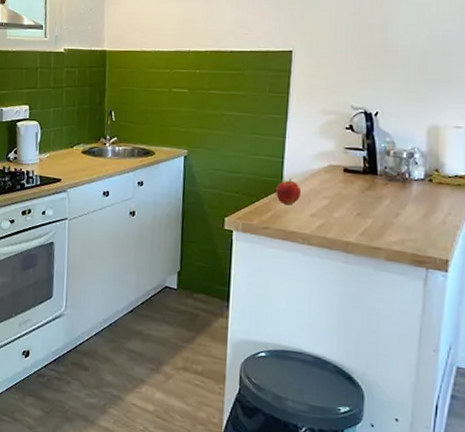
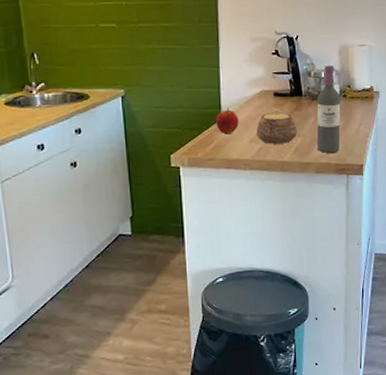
teapot: none [319,185,368,223] -> present [256,109,298,144]
wine bottle: none [390,146,425,241] -> present [316,66,341,153]

